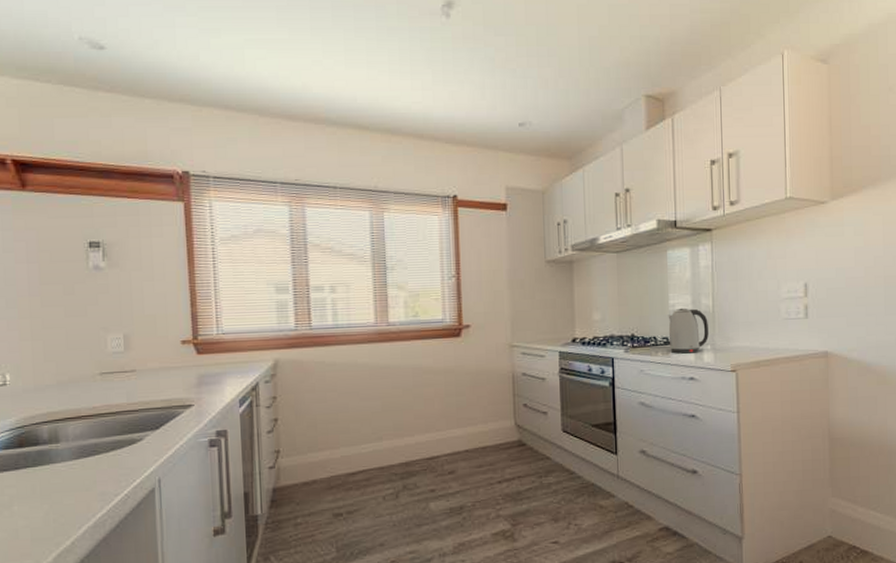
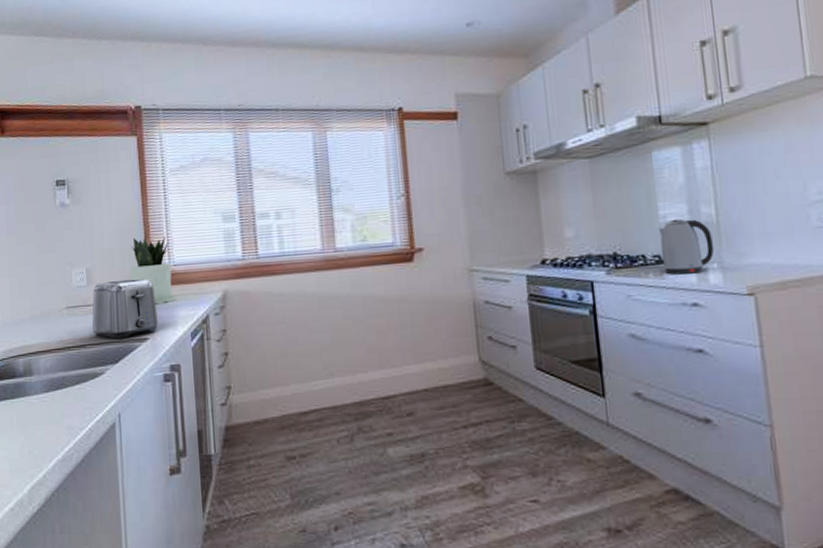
toaster: none [129,346,205,406] -> present [91,278,159,340]
planter: none [173,305,225,372] -> present [129,237,177,305]

